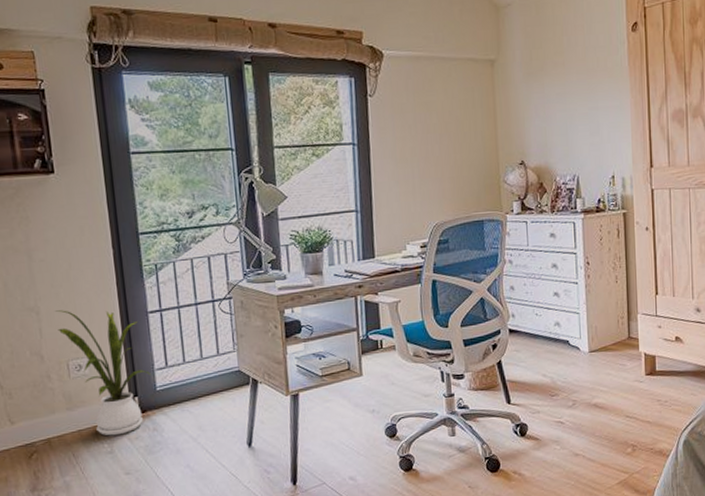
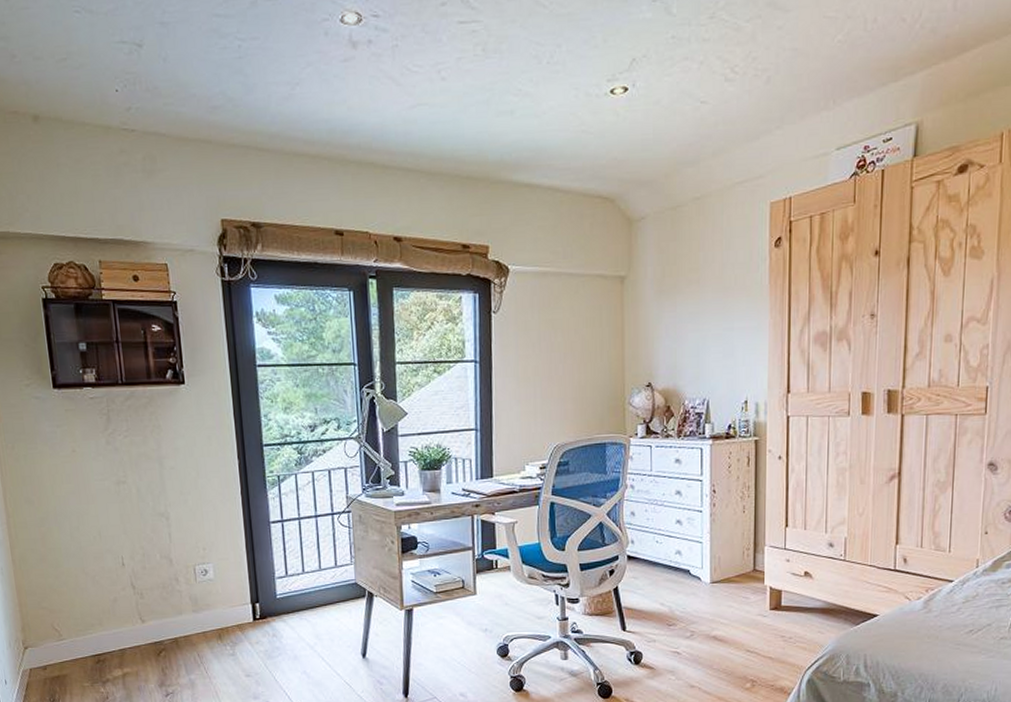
house plant: present [55,310,150,436] -> none [184,516,271,639]

